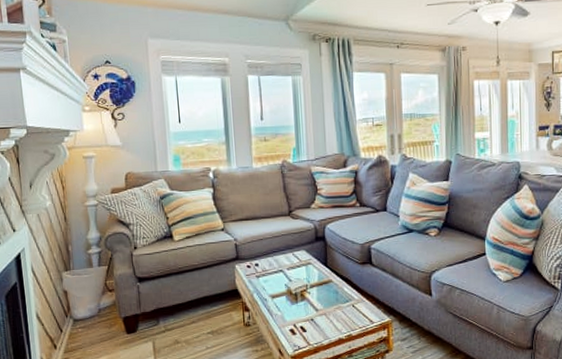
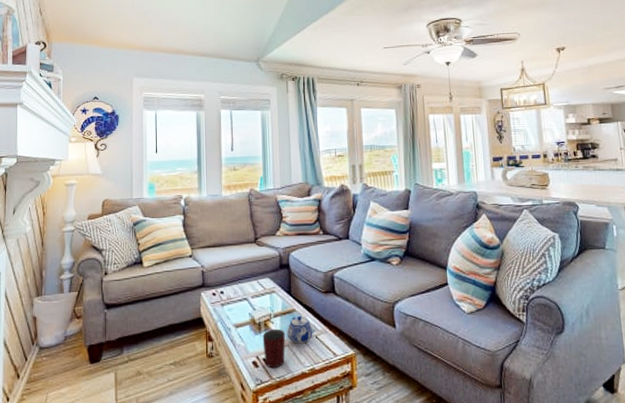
mug: none [299,298,322,335] -> present [262,328,285,368]
teapot: none [324,286,350,313] -> present [287,315,313,344]

